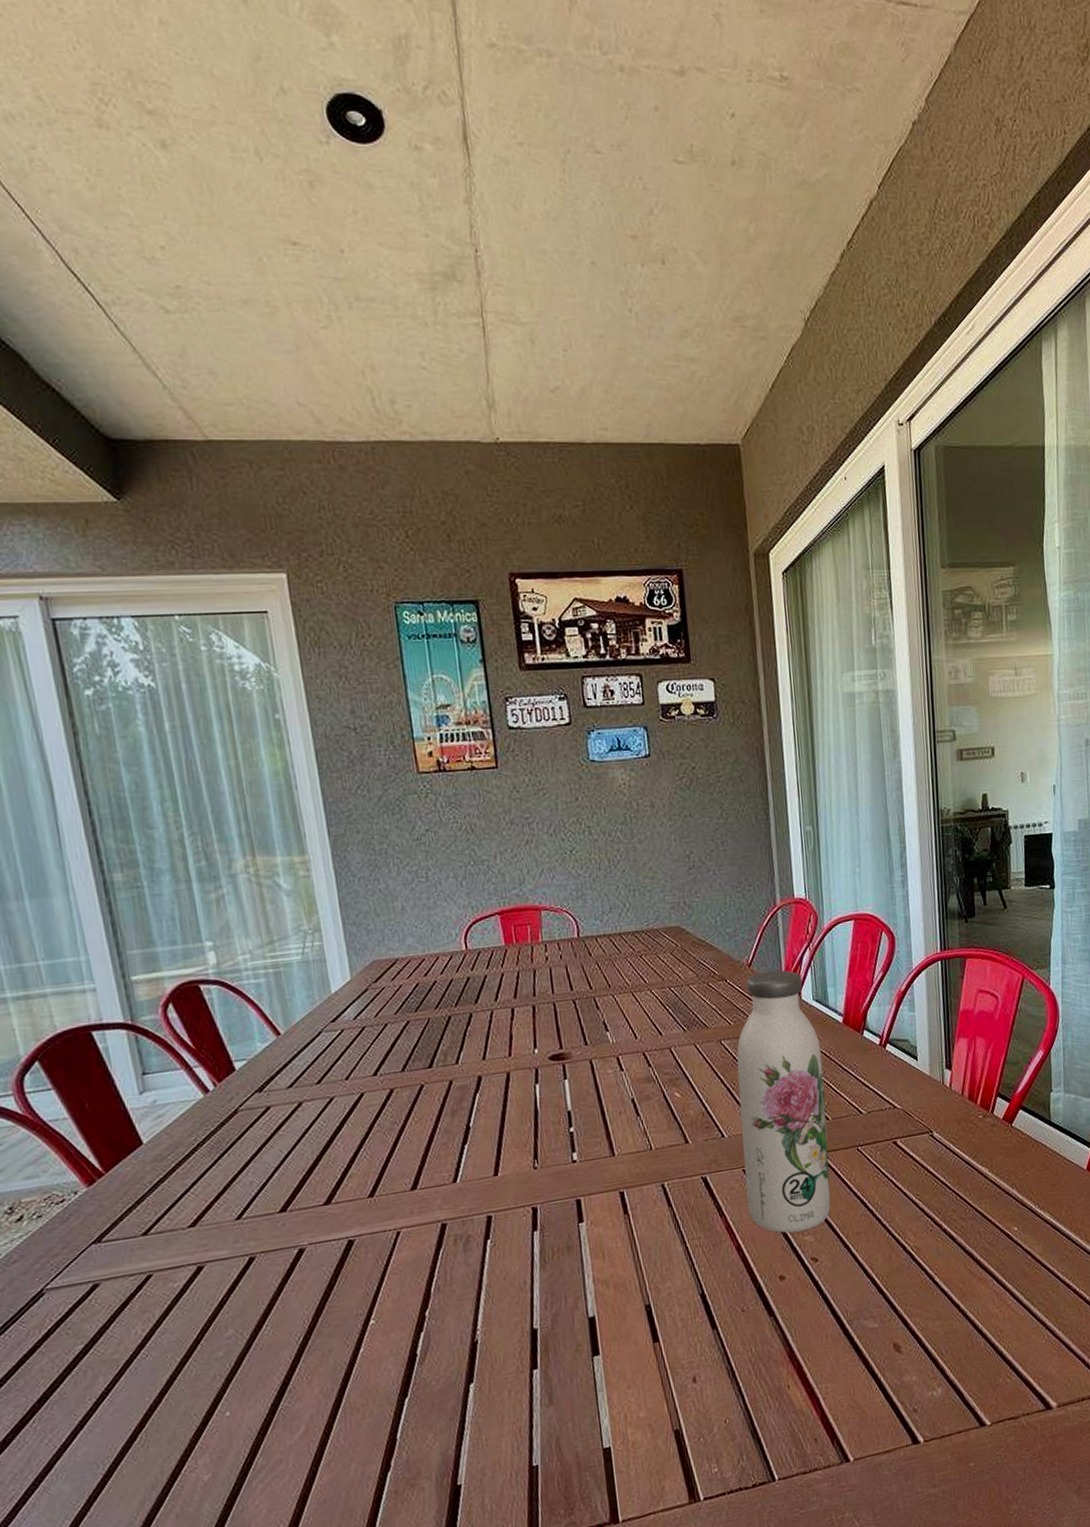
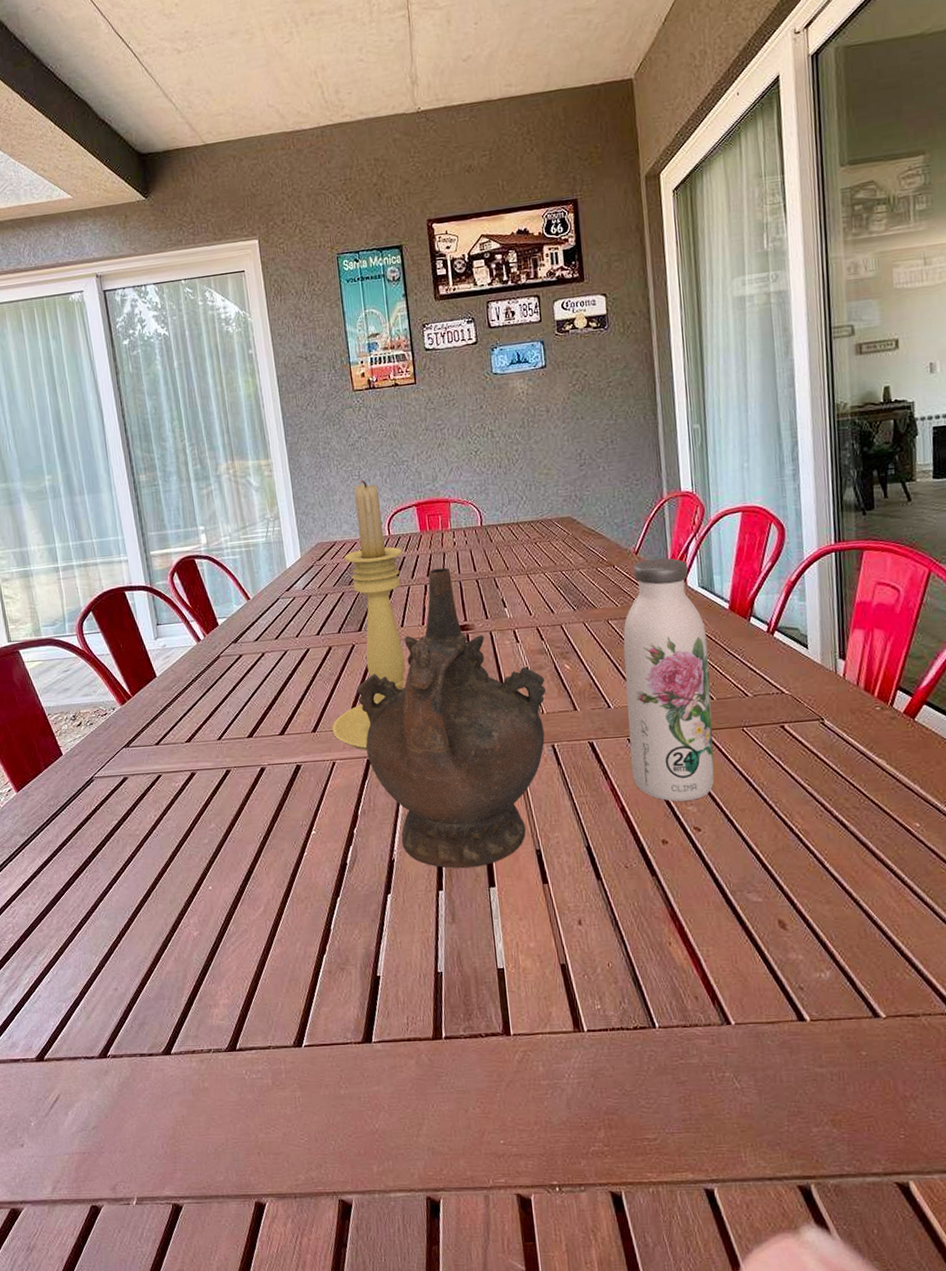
candle holder: none [396,882,489,1214] -> present [332,480,406,751]
ceremonial vessel: none [427,987,655,1342] -> present [356,567,546,869]

